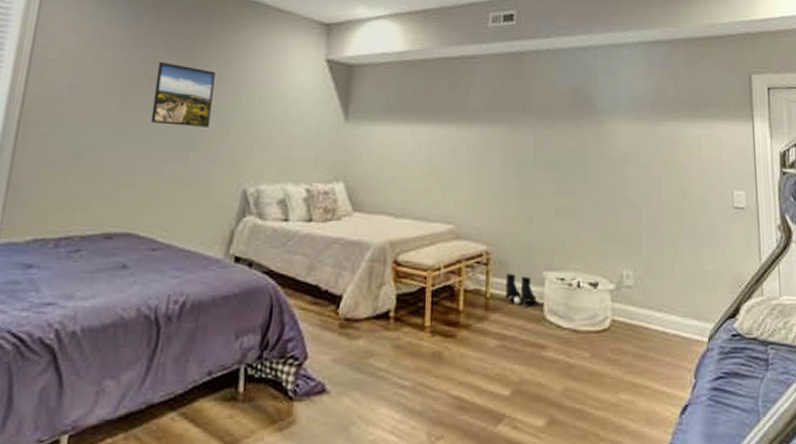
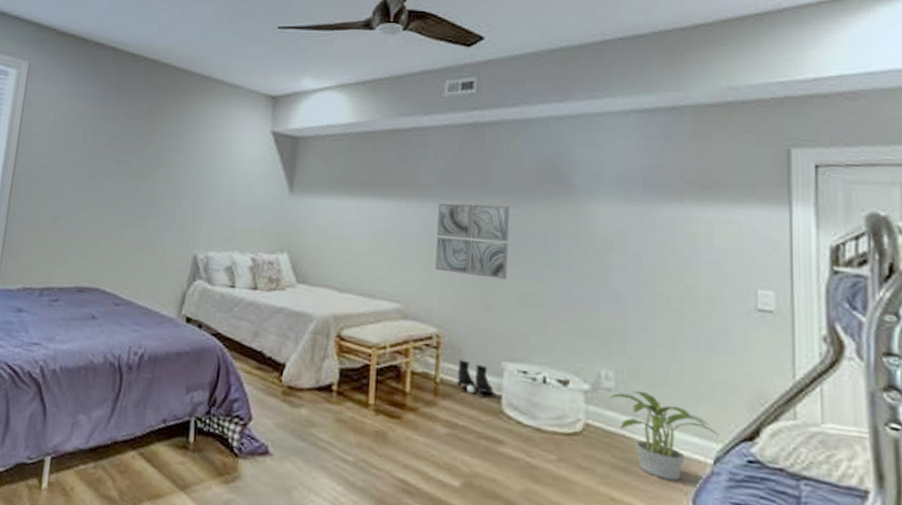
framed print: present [150,61,215,127] -> none [114,134,169,196]
wall art: none [484,126,546,195] -> present [435,202,509,280]
potted plant: none [629,285,712,361] -> present [608,390,719,481]

